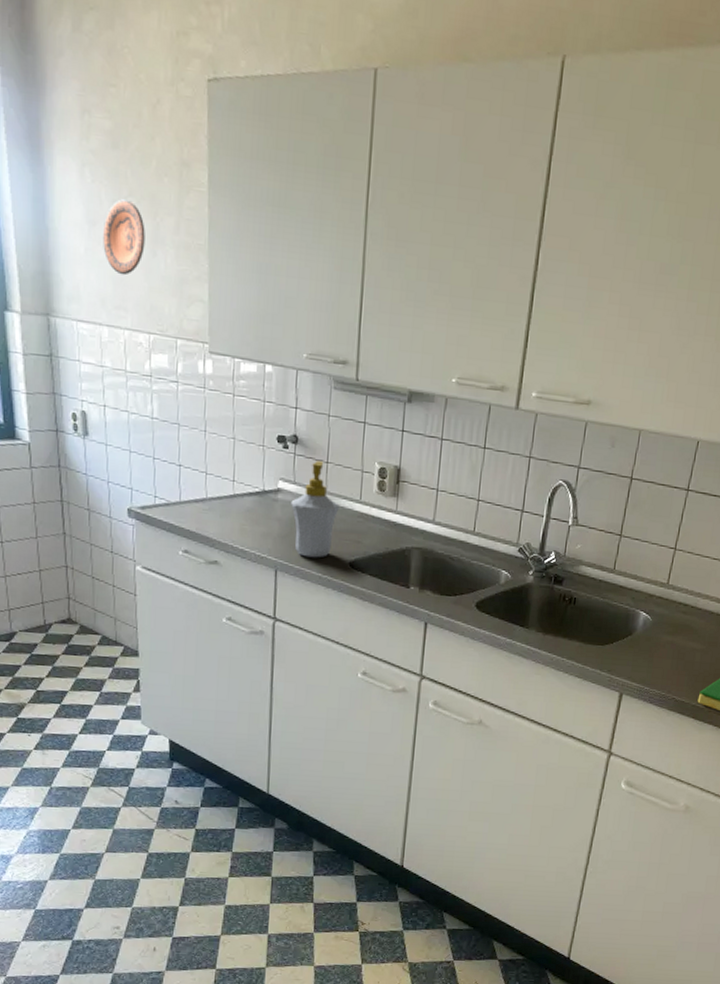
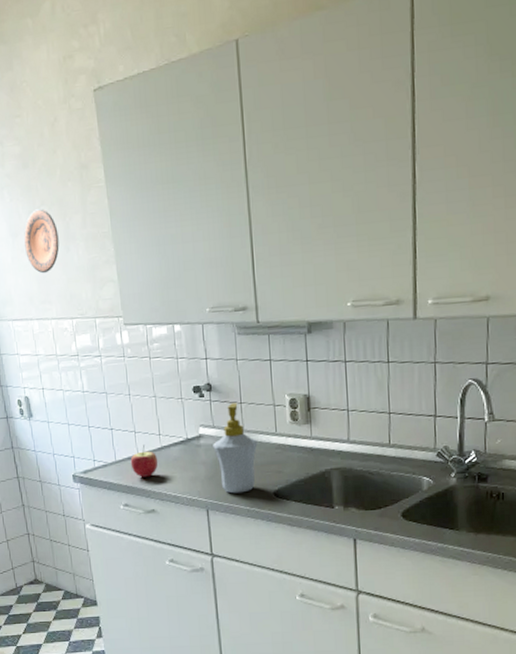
apple: none [196,488,229,525] -> present [130,444,158,477]

